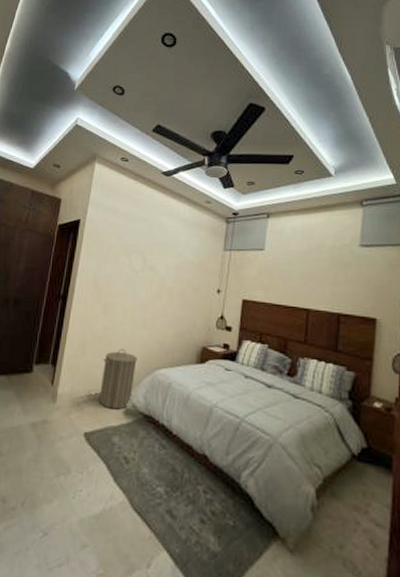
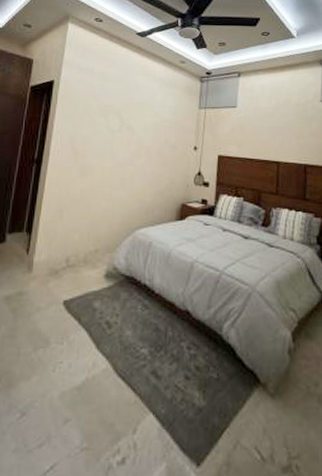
laundry hamper: present [98,349,137,410] -> none [78,211,117,274]

